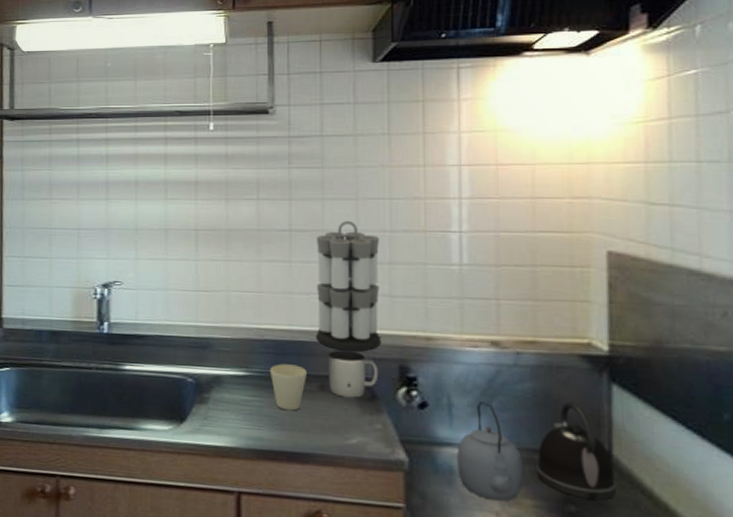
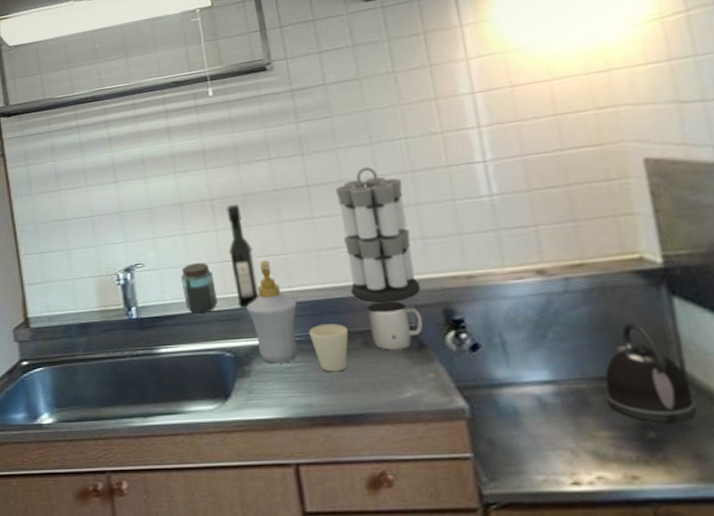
peanut butter: none [155,288,188,337] -> present [180,262,218,314]
bottle: none [206,238,229,337] -> present [226,204,260,307]
soap bottle: none [214,295,263,396] -> present [246,260,298,364]
teakettle: present [457,401,524,501] -> none [518,335,595,437]

